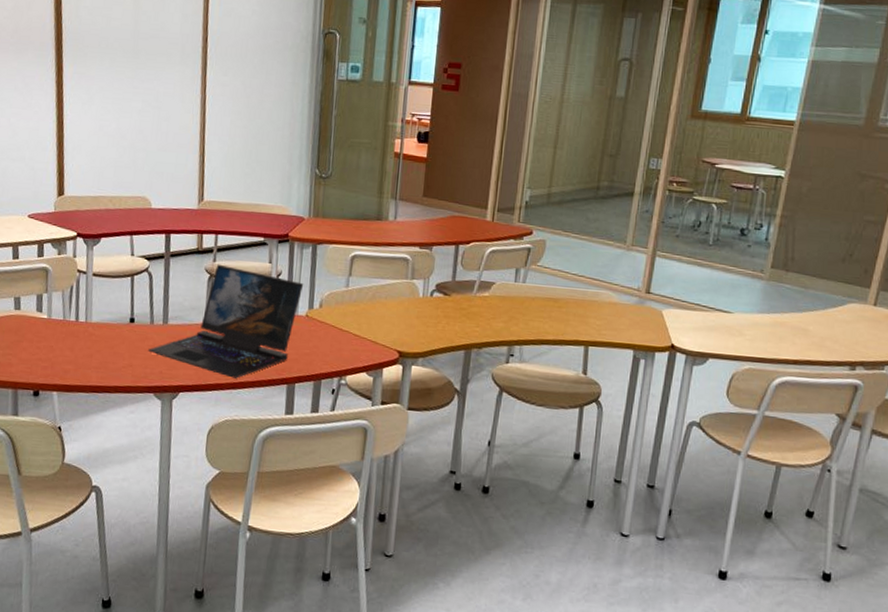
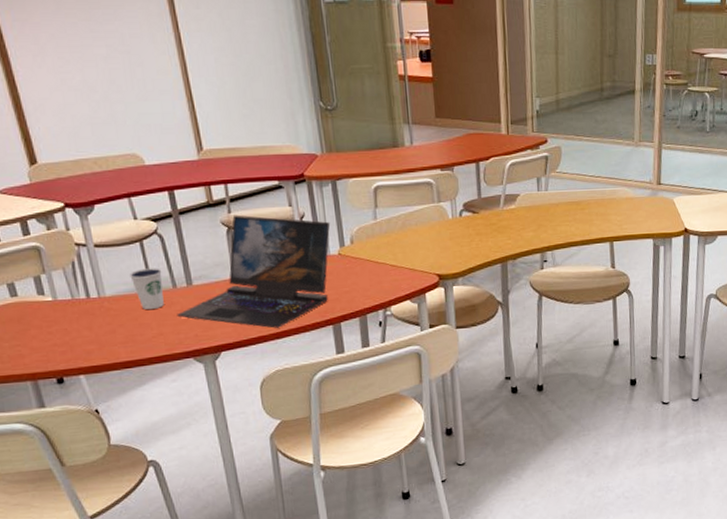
dixie cup: none [116,301,144,341] -> present [130,268,164,309]

